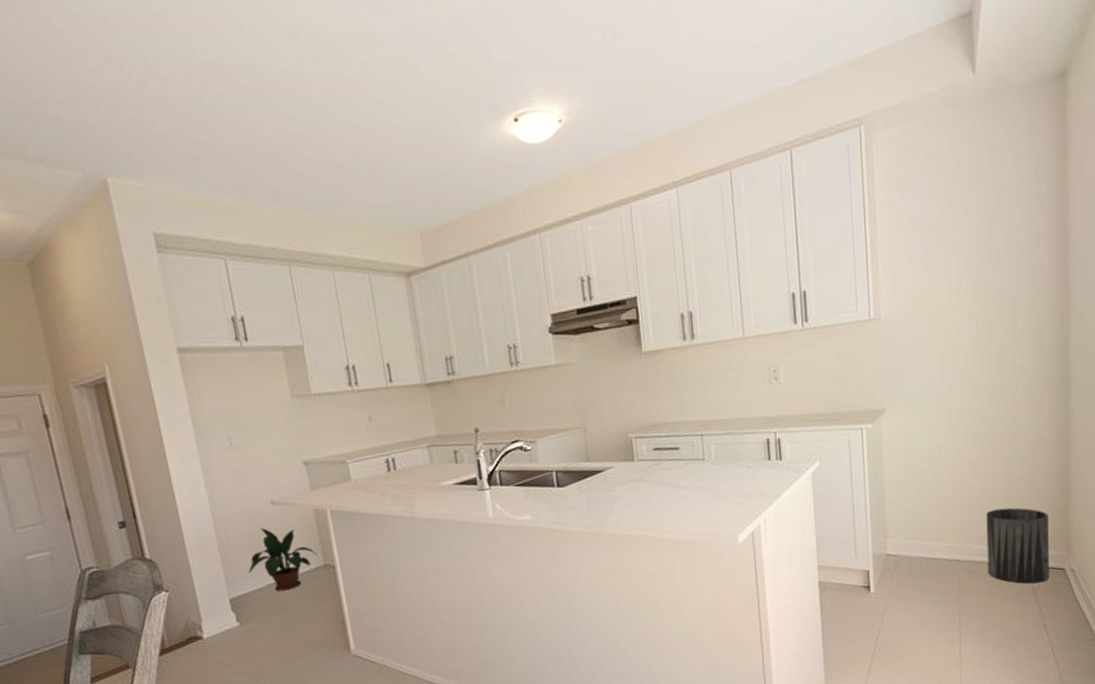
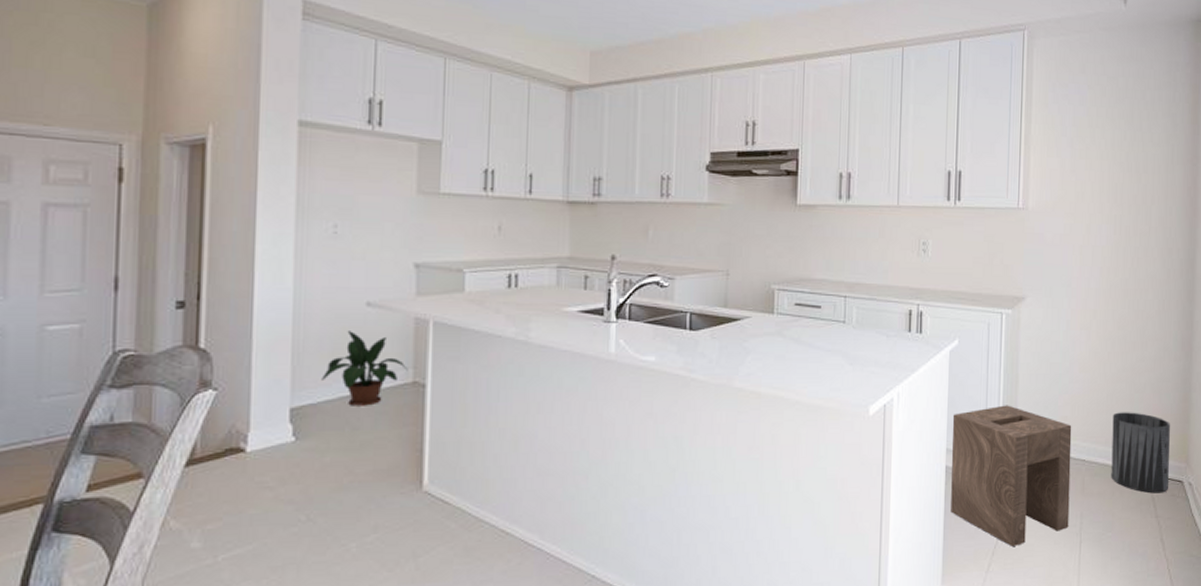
stool: none [821,517,947,647] -> present [951,405,1072,546]

